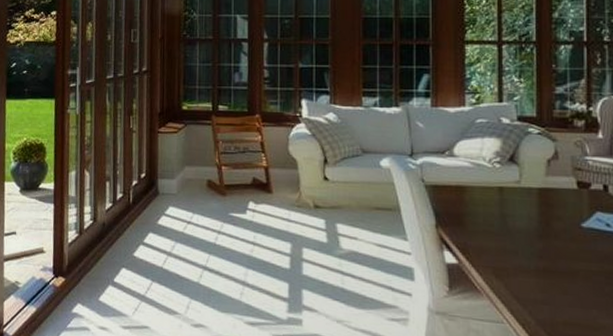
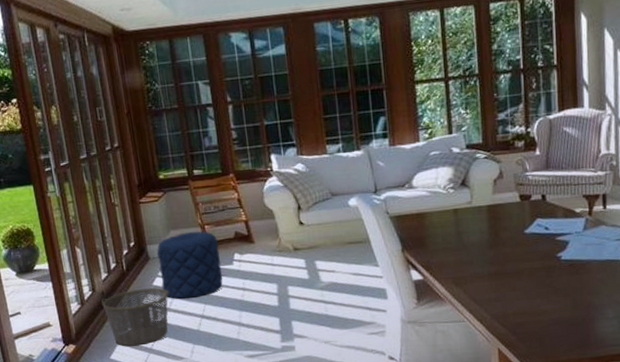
basket: none [101,224,174,291] -> present [101,287,169,347]
pouf: none [166,170,234,245] -> present [156,231,223,300]

